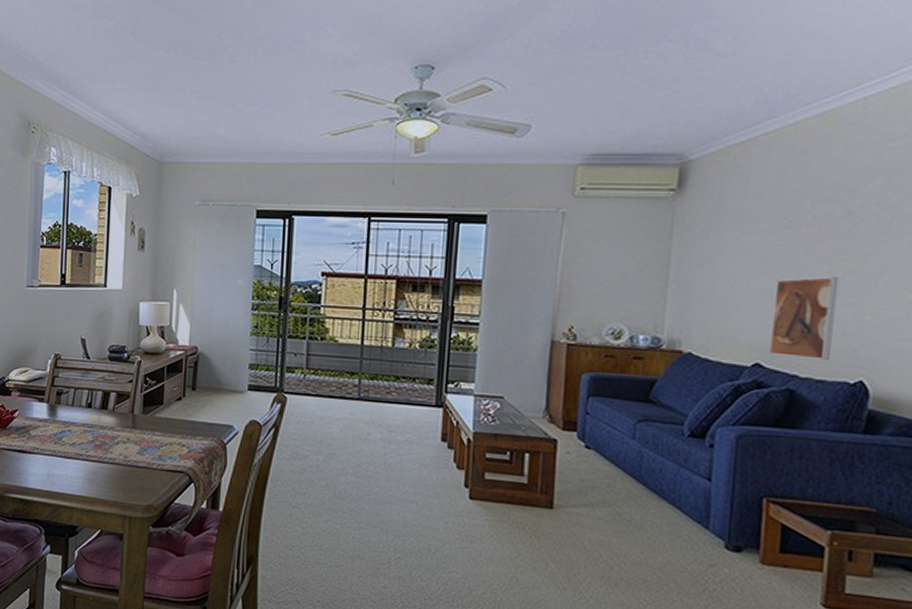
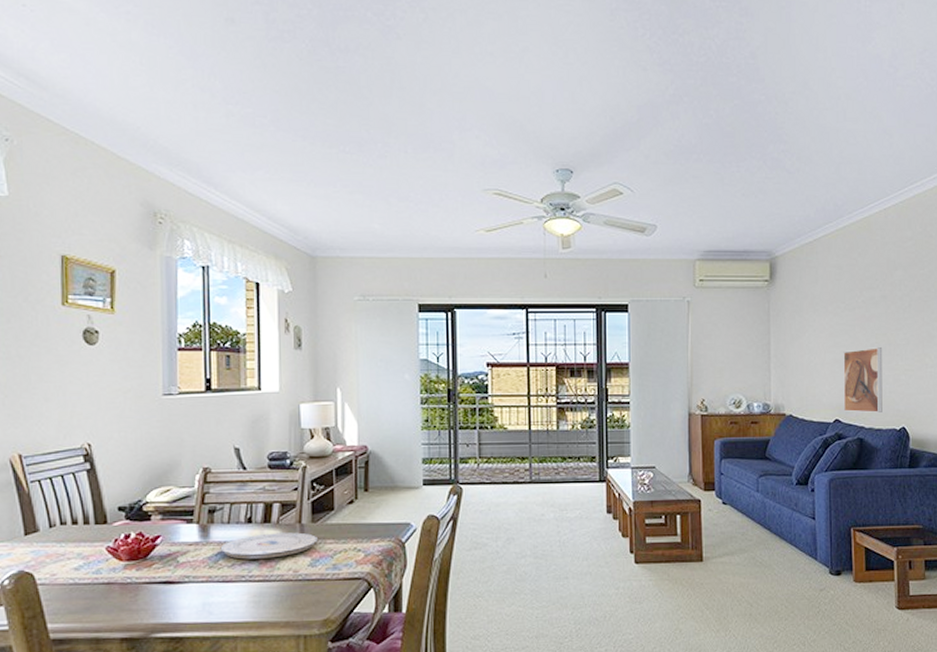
plate: none [64,419,147,442] -> present [220,532,317,559]

